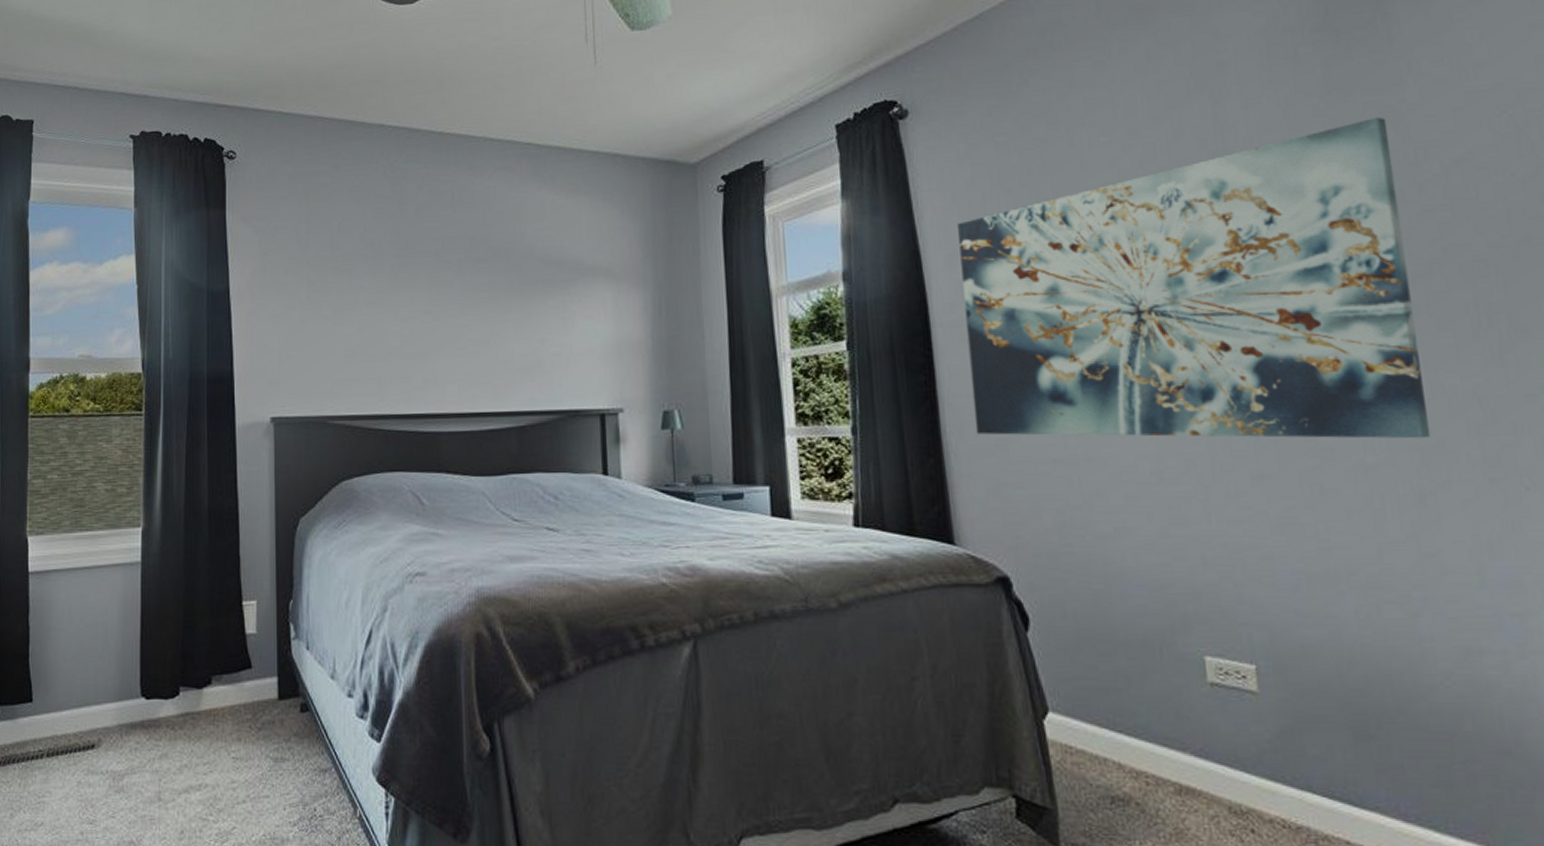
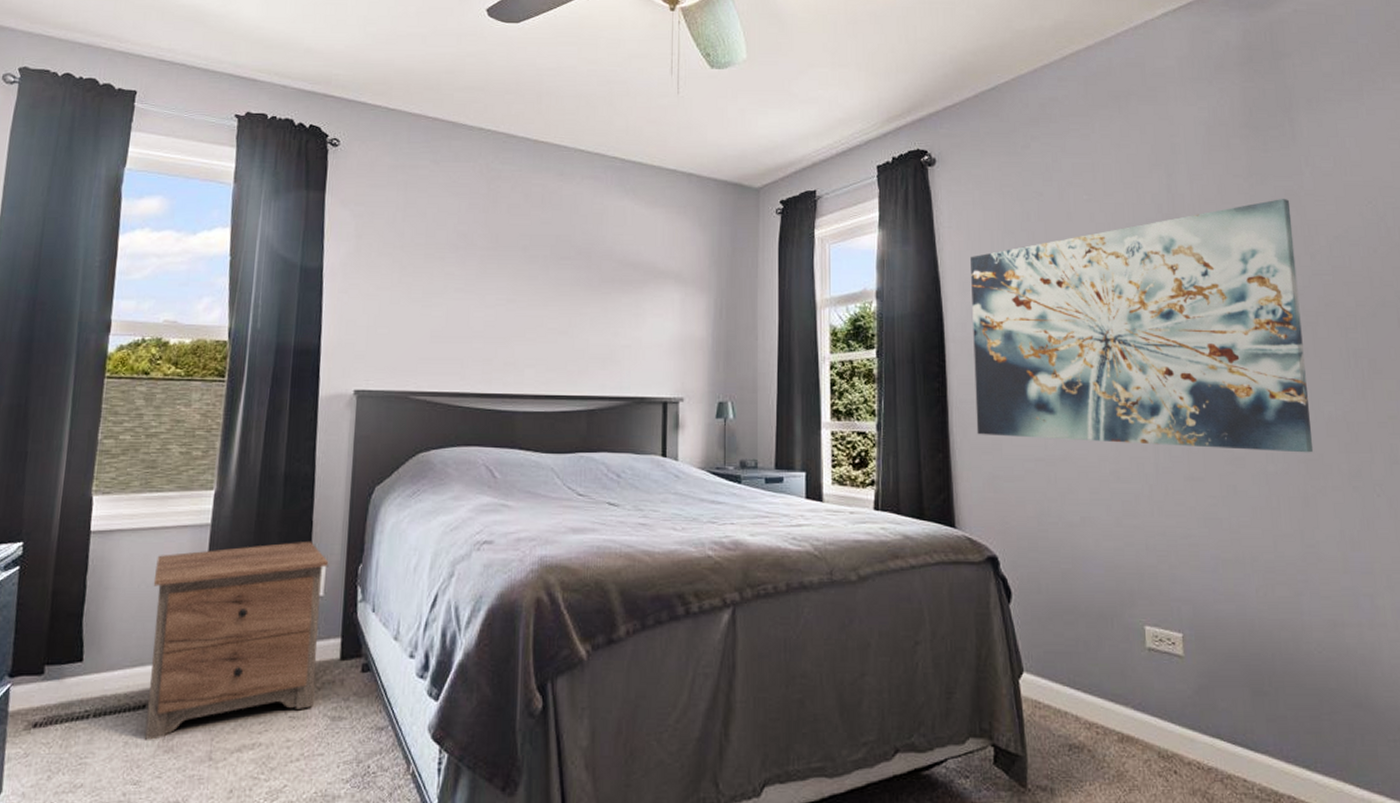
nightstand: none [91,576,259,780] -> present [145,540,329,740]

